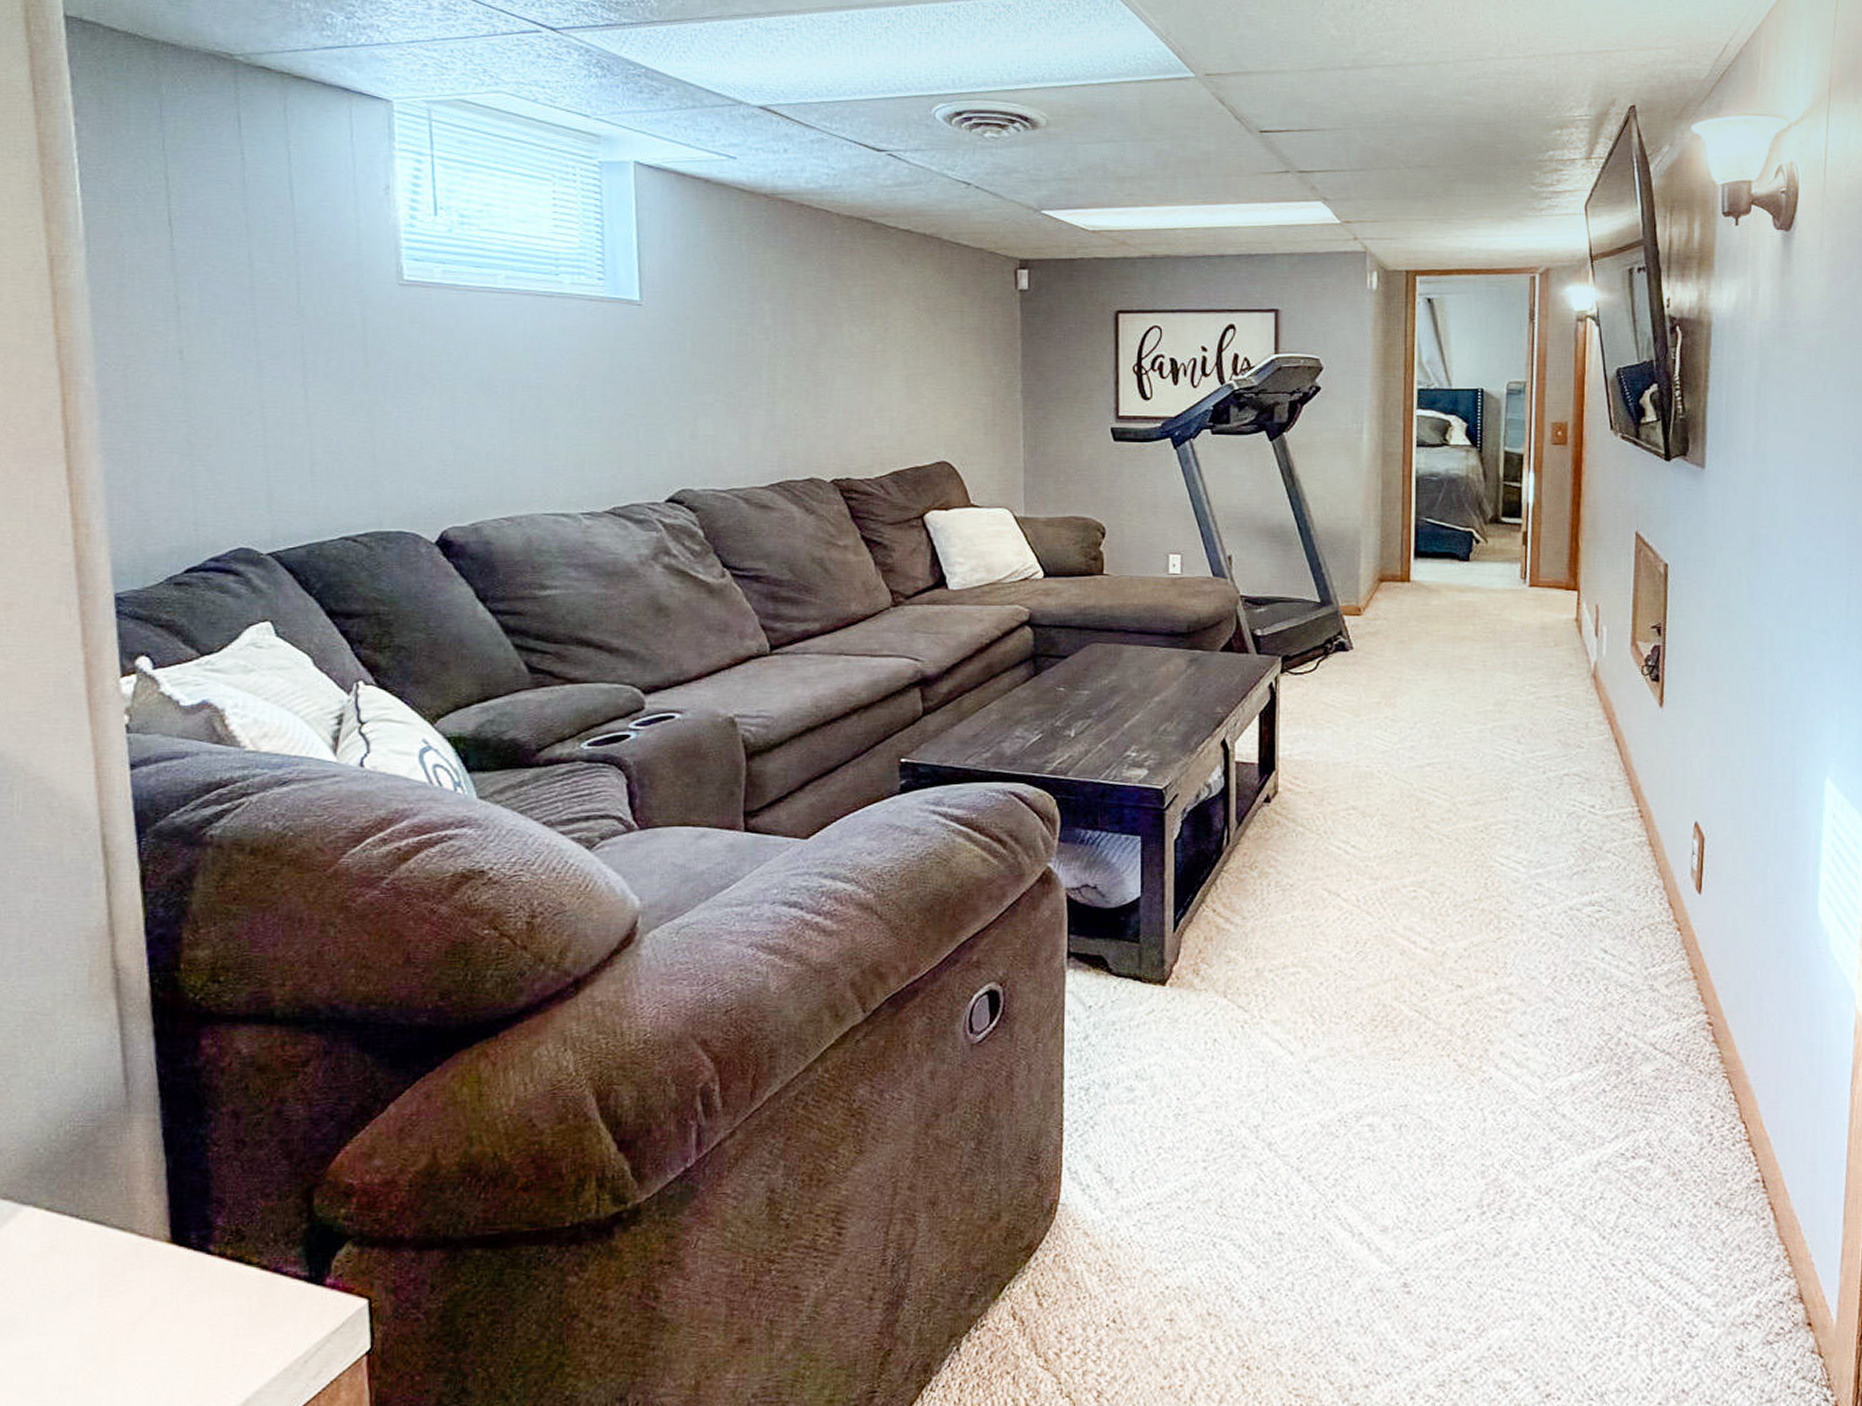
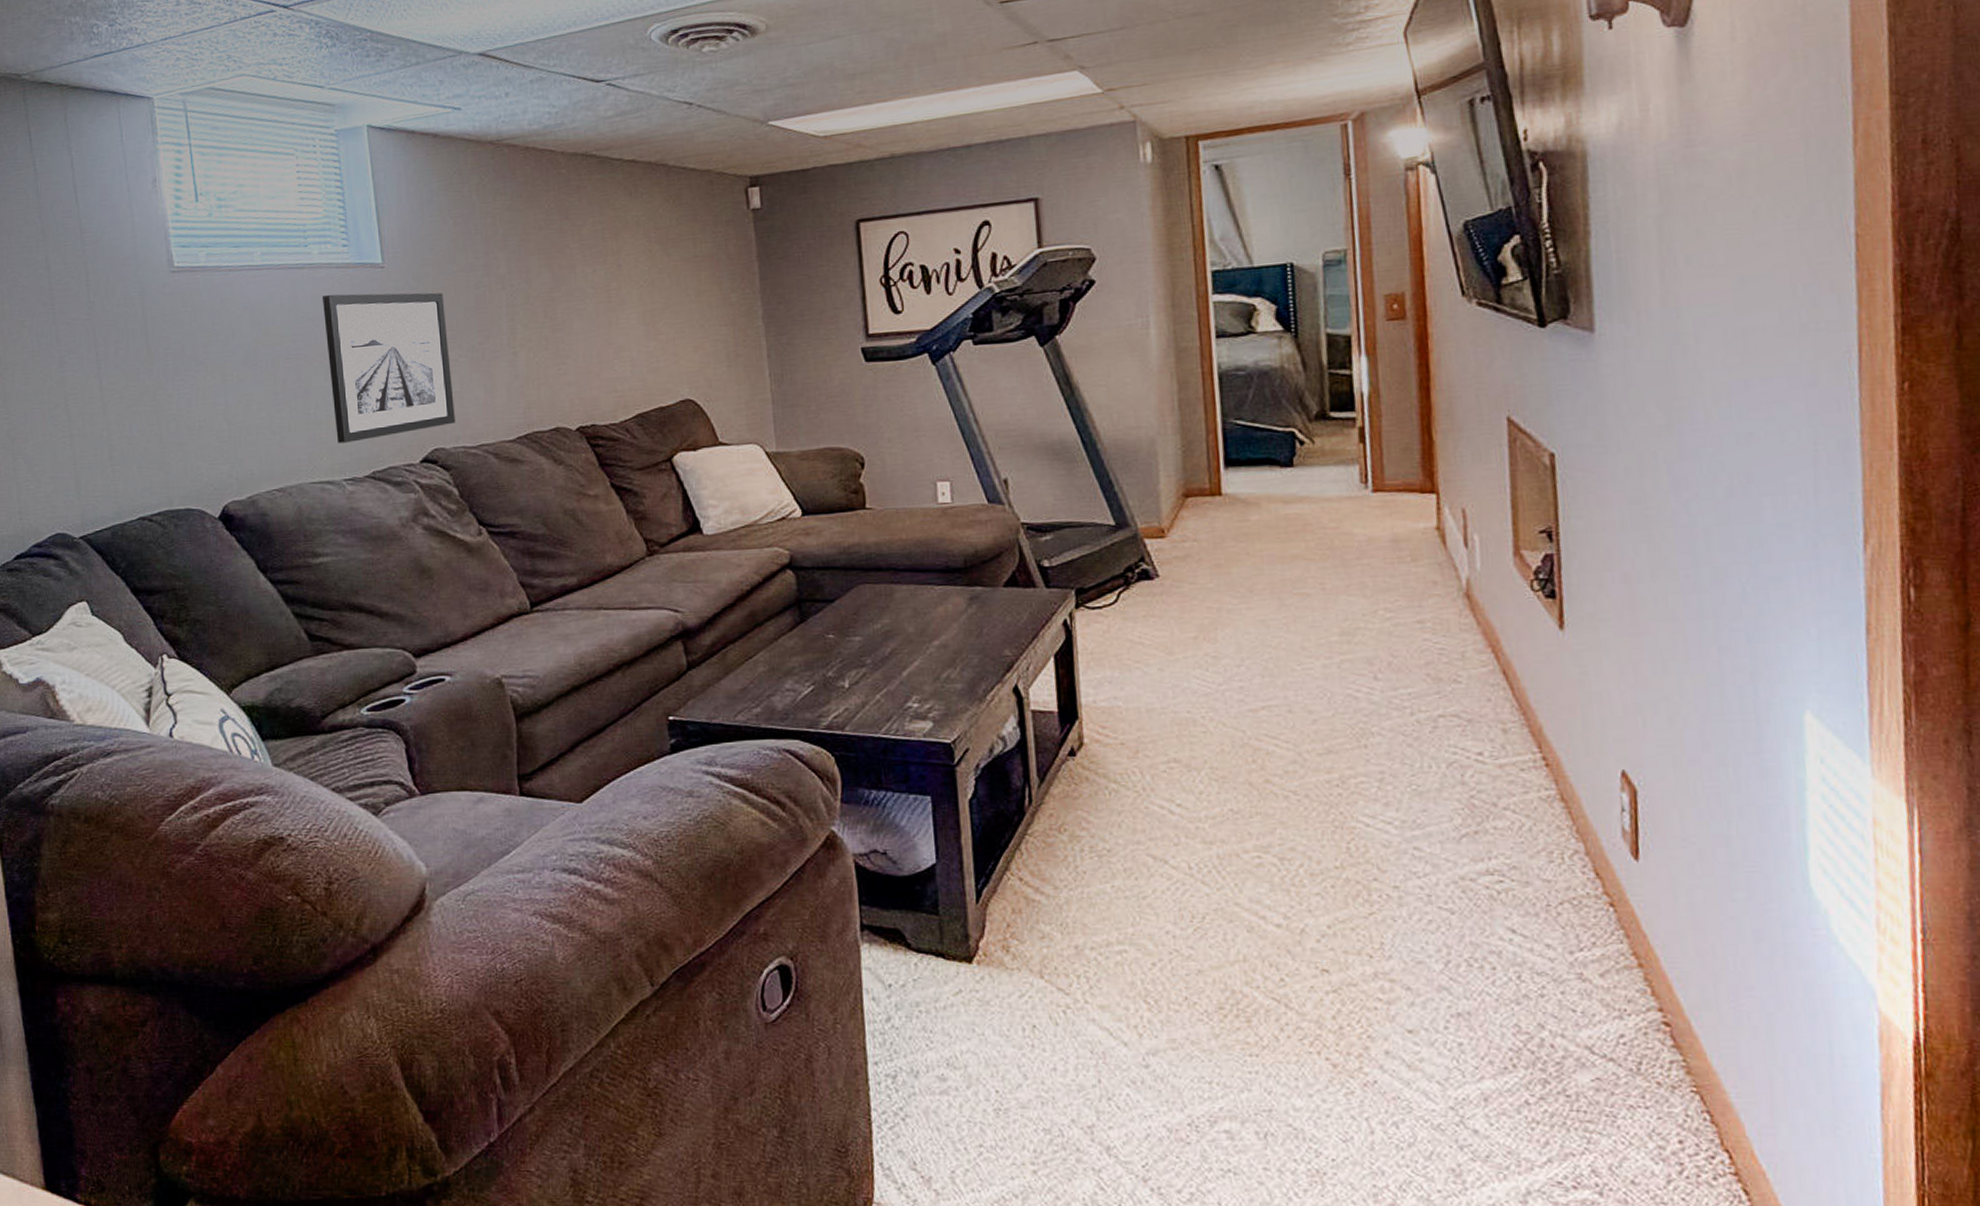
wall art: none [570,326,706,477] -> present [321,292,455,443]

